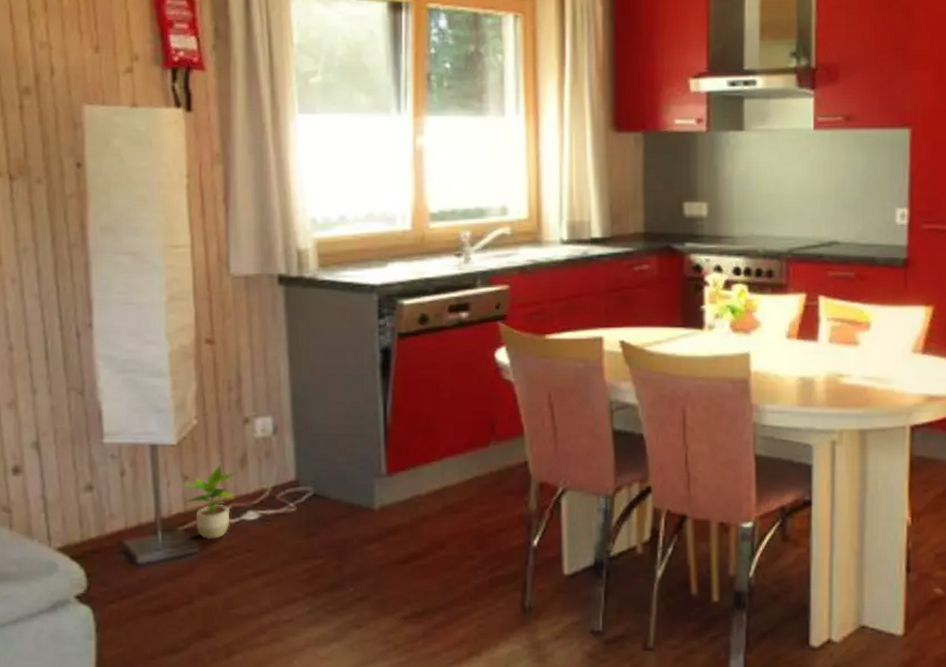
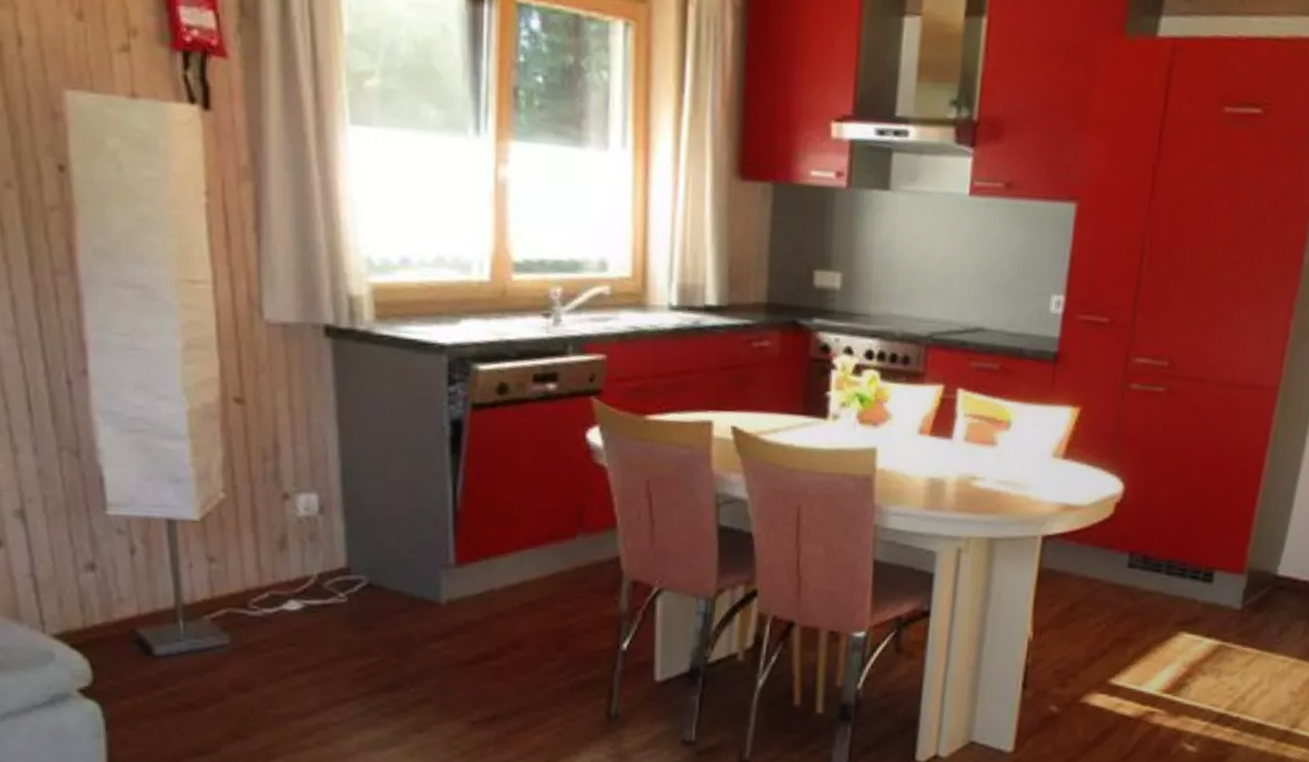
potted plant: present [182,465,237,540] -> none [208,546,275,631]

